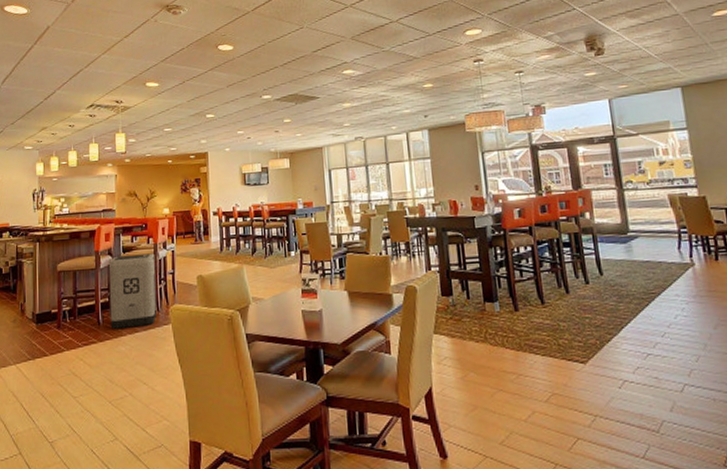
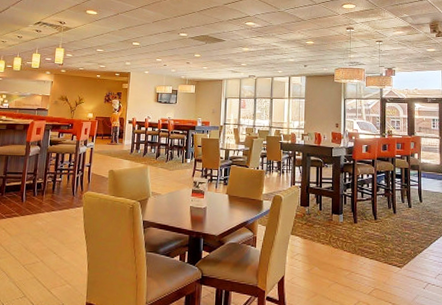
trash can: present [108,253,157,330] -> none [32,147,77,207]

